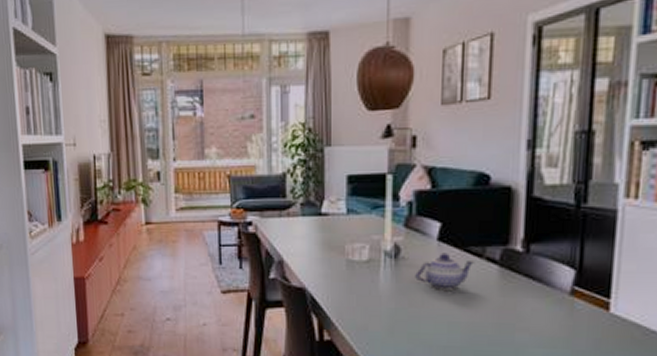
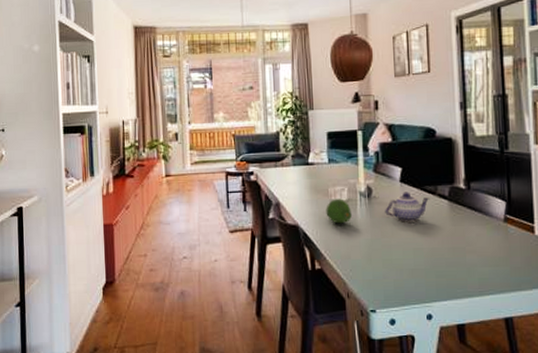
fruit: none [340,258,372,289] -> present [326,199,352,224]

